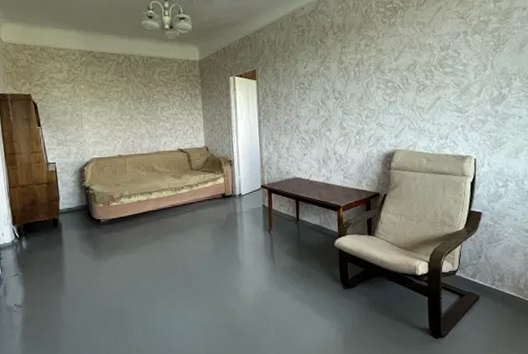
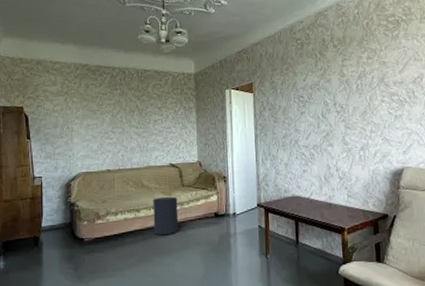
waste bin: none [163,179,189,215] -> present [153,196,179,235]

